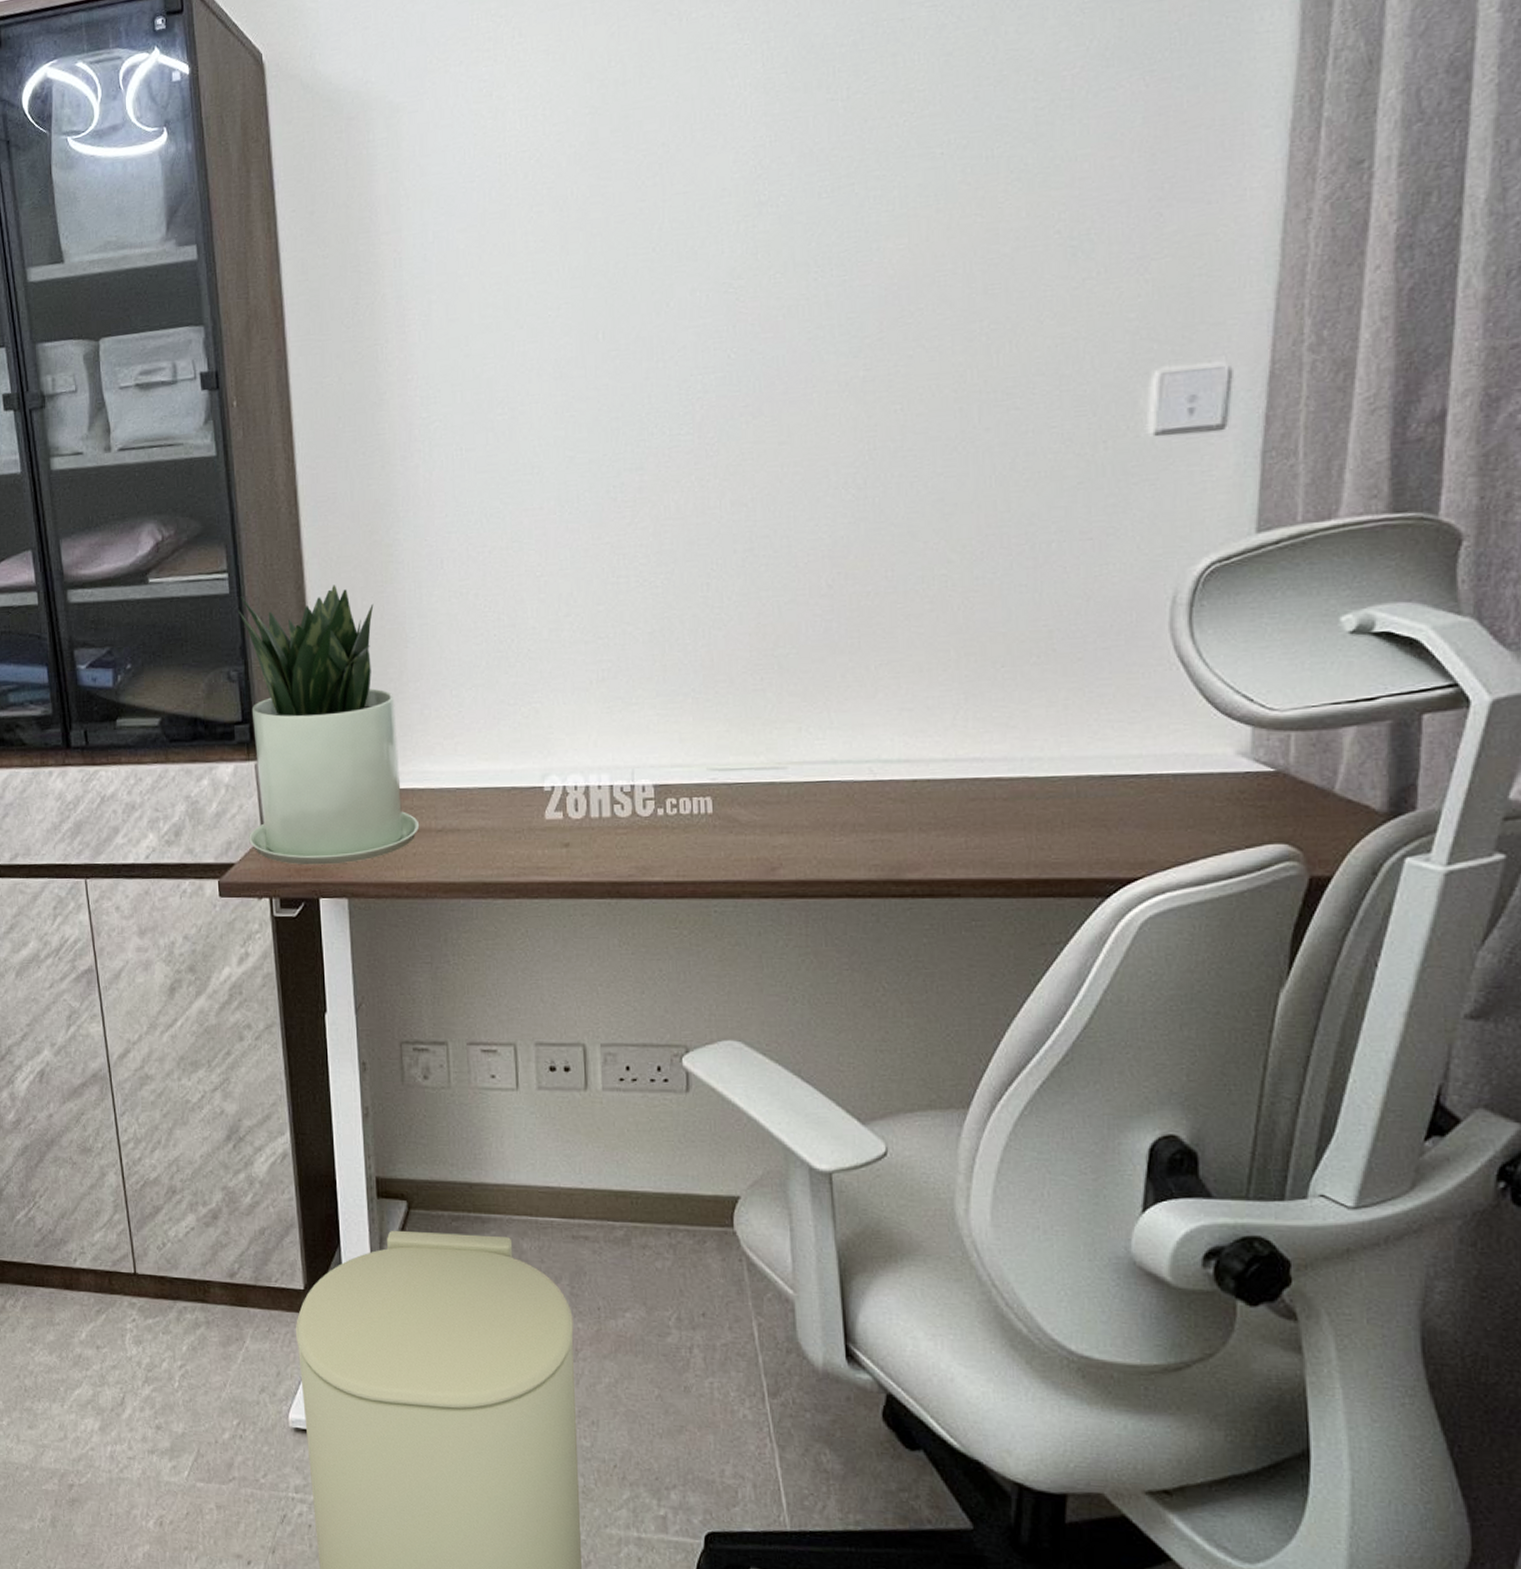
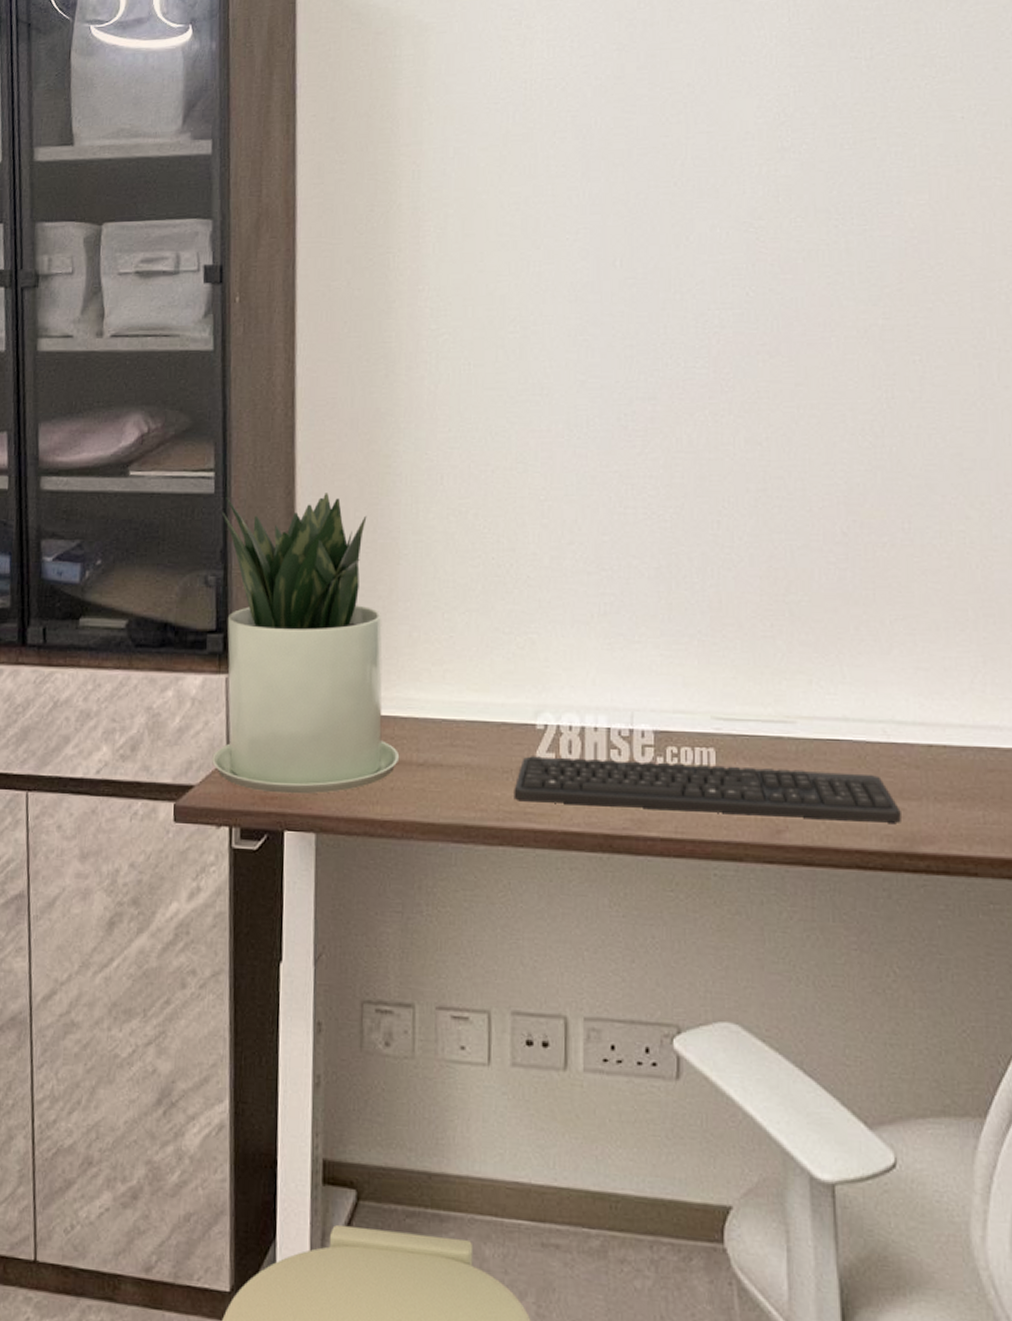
computer keyboard: none [526,811,888,858] -> present [513,756,901,823]

